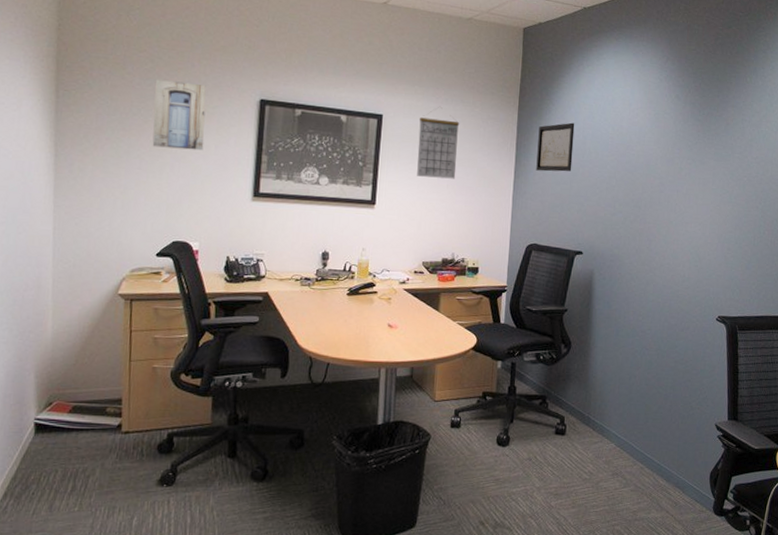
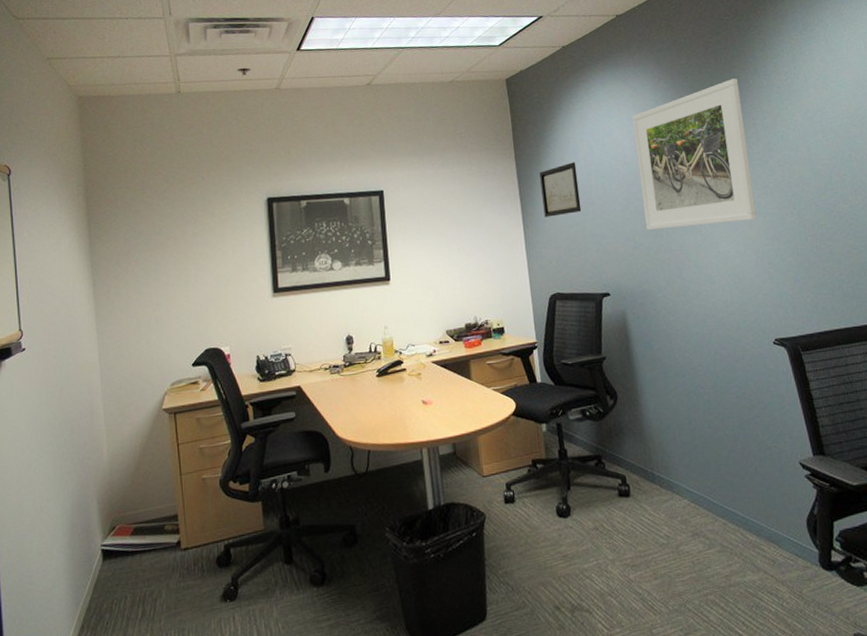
wall art: present [152,79,206,151] -> none [171,195,222,261]
calendar: present [417,111,460,179] -> none [420,178,465,245]
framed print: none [628,73,737,207] -> present [632,78,757,231]

